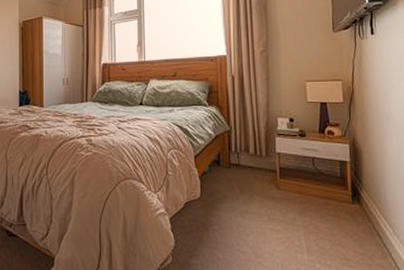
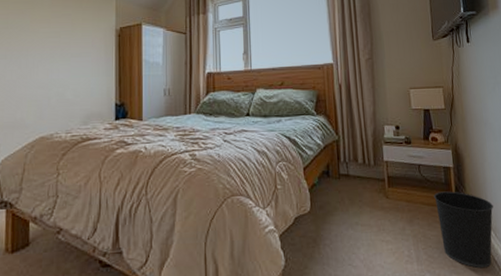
wastebasket: none [328,185,392,262] -> present [434,191,493,268]

